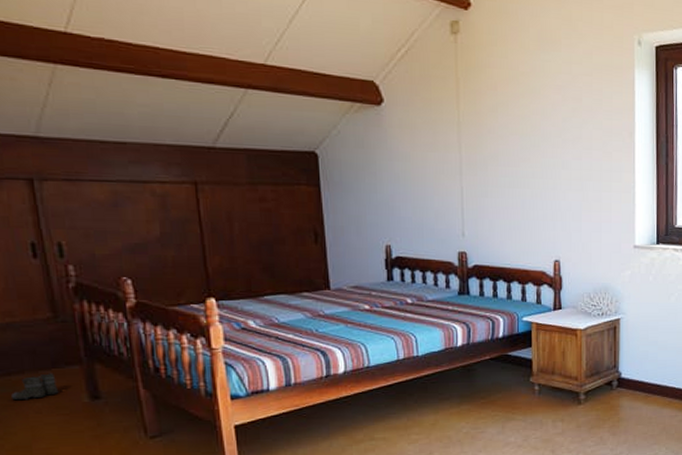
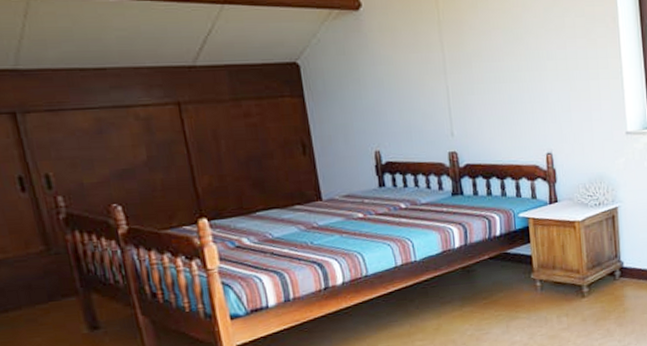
boots: present [11,373,59,401] -> none [10,306,58,337]

